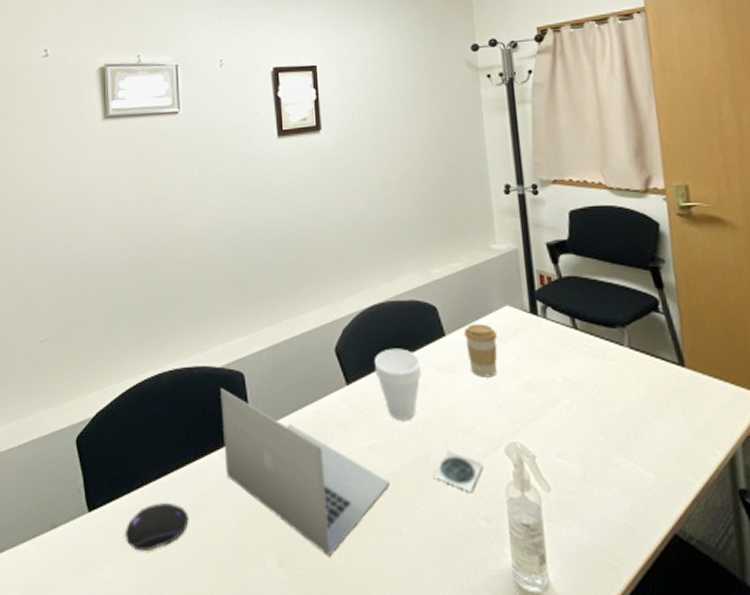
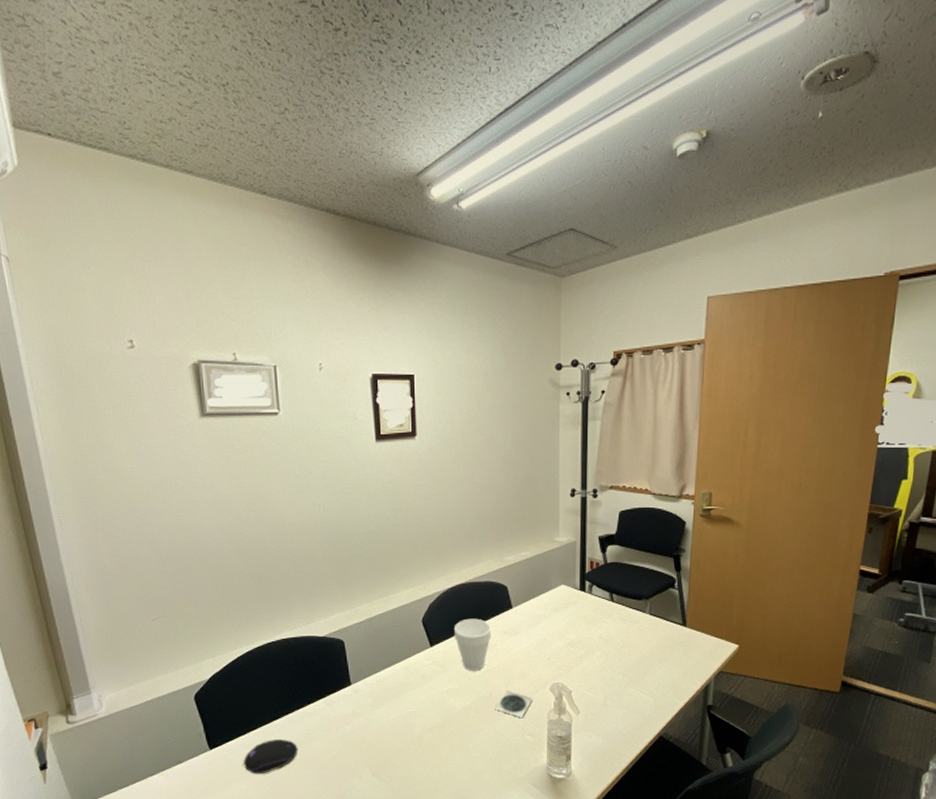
laptop: present [220,388,390,557] -> none [323,653,461,767]
coffee cup: present [463,324,498,378] -> none [526,598,553,638]

